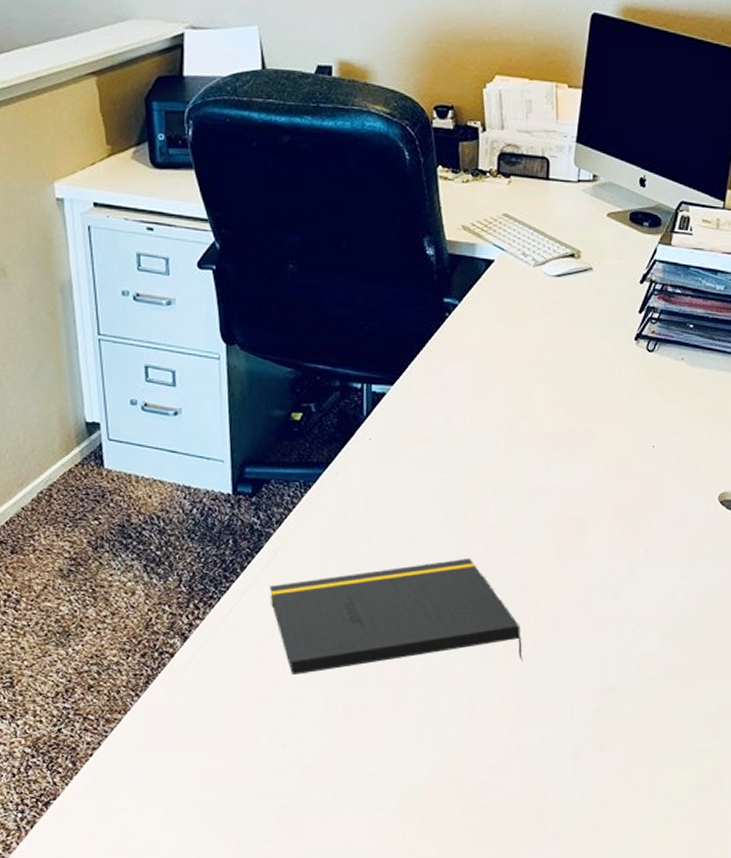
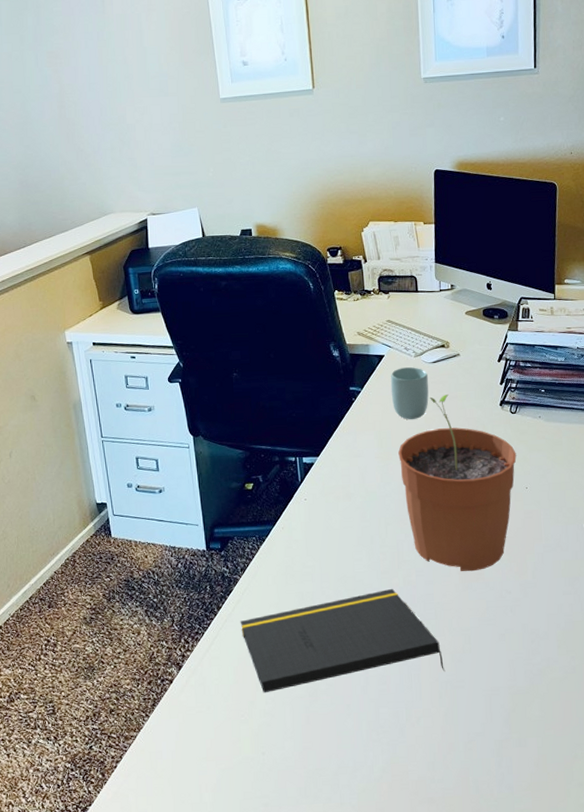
cup: none [497,278,549,349] -> present [390,366,429,420]
plant pot: none [497,319,647,544] -> present [398,395,517,572]

